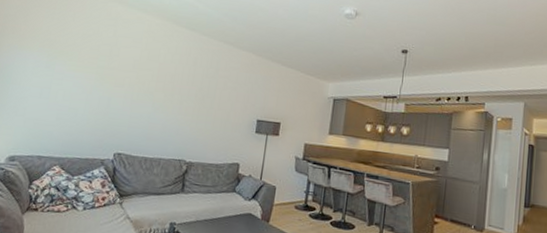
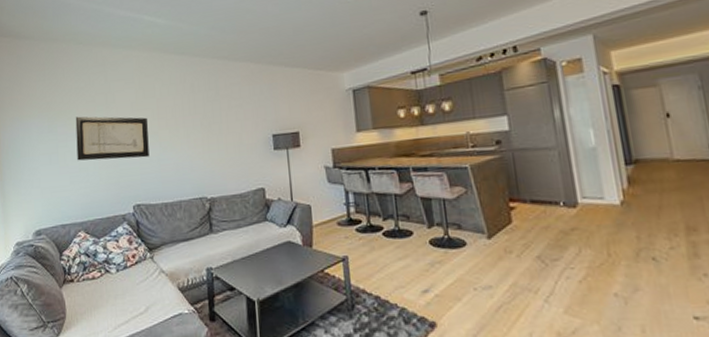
wall art: none [68,60,146,113] -> present [75,116,149,161]

